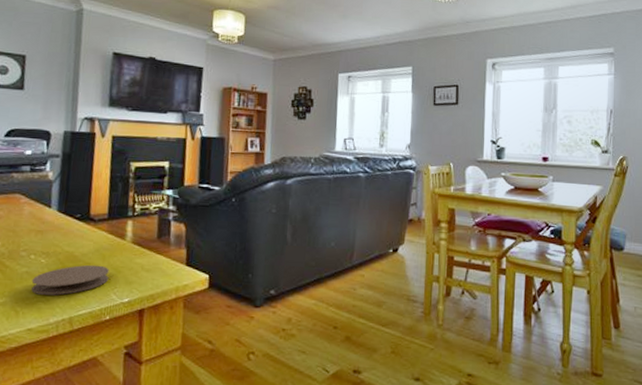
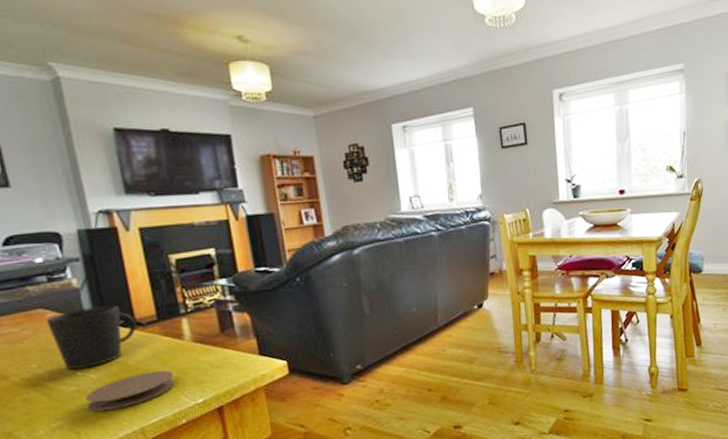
cup: none [19,198,90,253] -> present [46,304,137,370]

